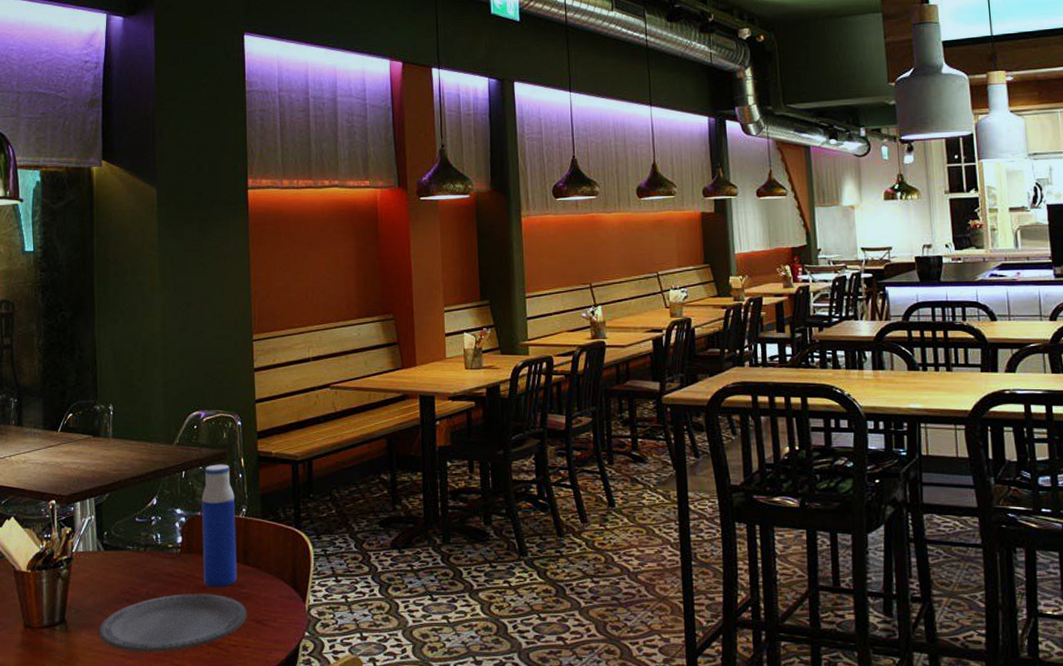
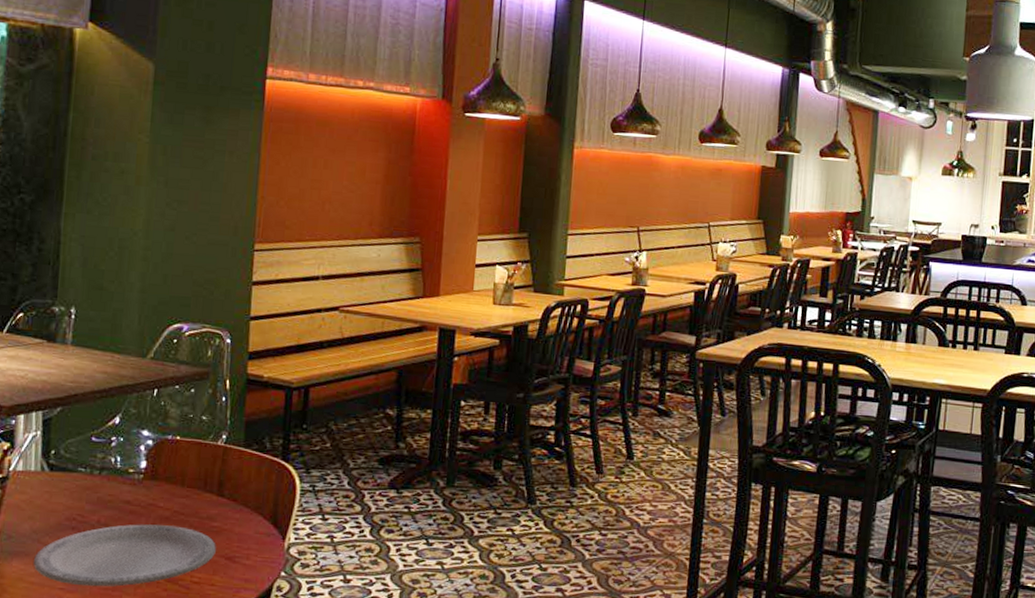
water bottle: present [201,464,237,588] -> none [168,384,215,520]

